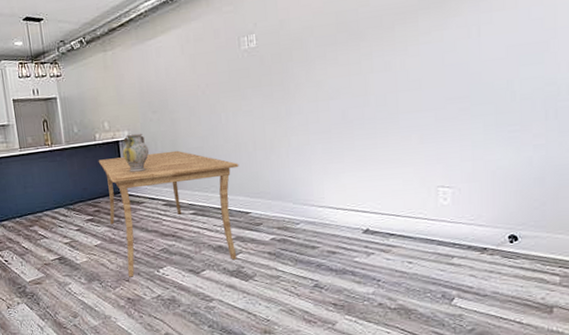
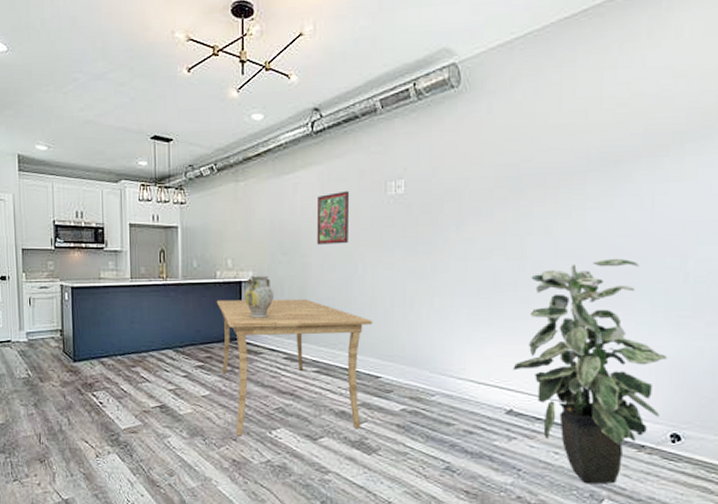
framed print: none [179,49,210,101] -> present [316,190,350,245]
indoor plant: none [366,85,501,286] -> present [513,258,667,484]

